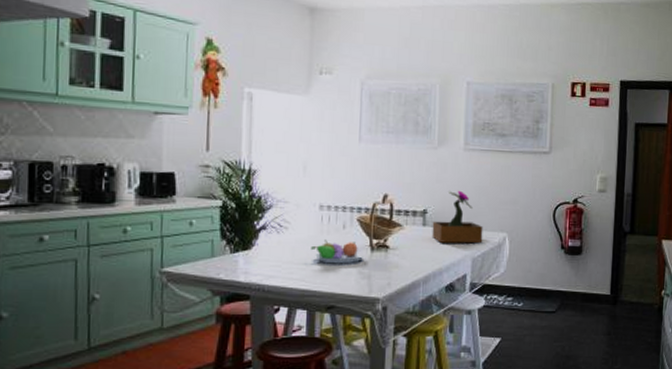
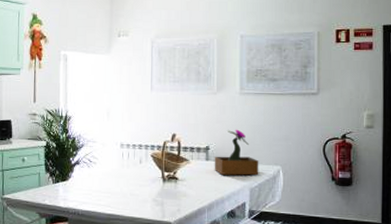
fruit bowl: present [311,240,365,264] -> none [115,172,158,193]

